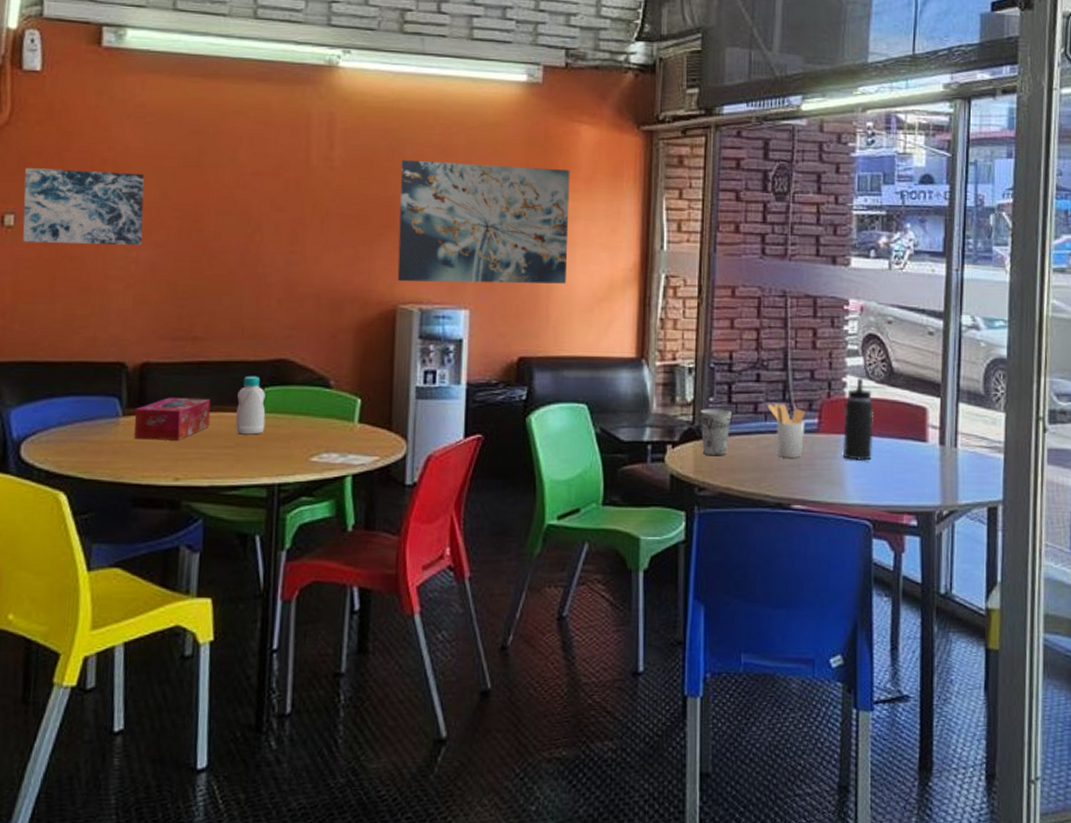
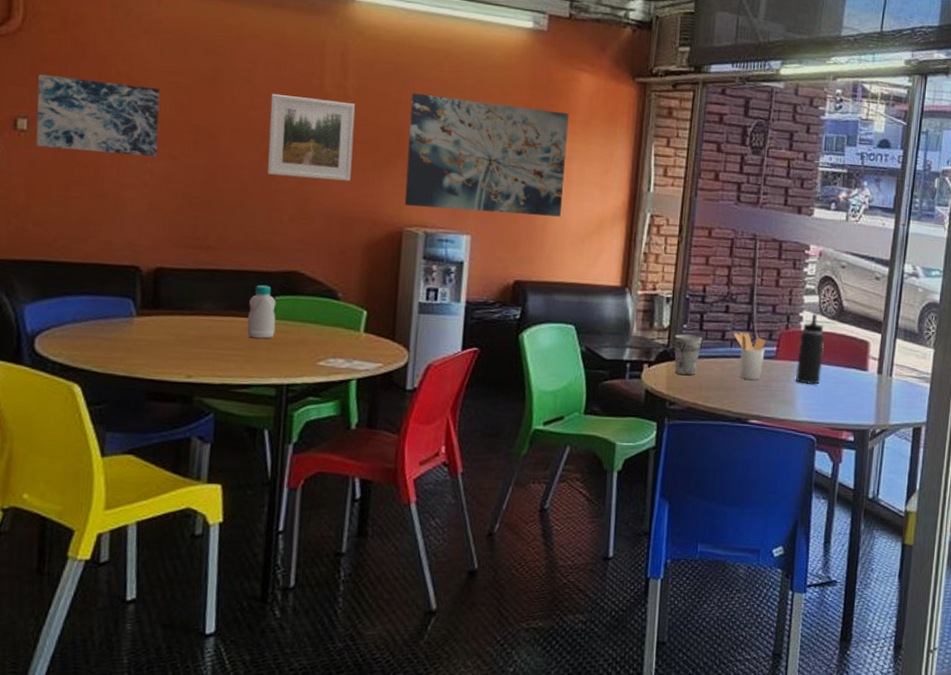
tissue box: present [134,397,211,440] -> none [148,301,223,341]
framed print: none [254,171,343,259] -> present [267,94,356,181]

